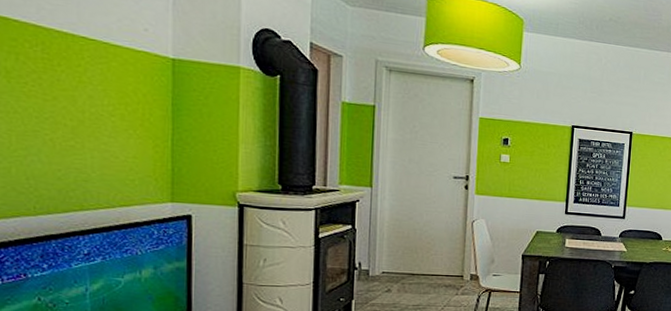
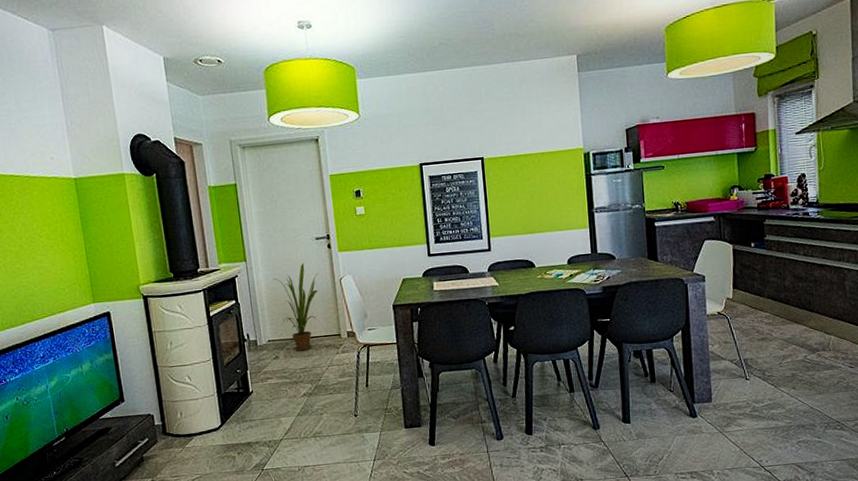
house plant: none [399,199,451,287] -> present [273,263,319,351]

